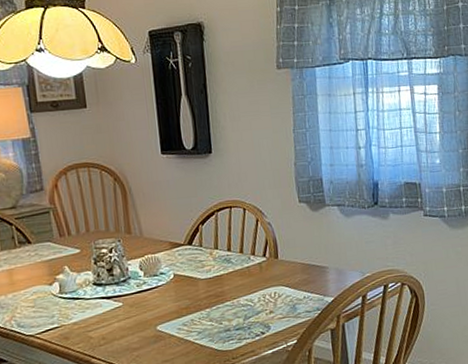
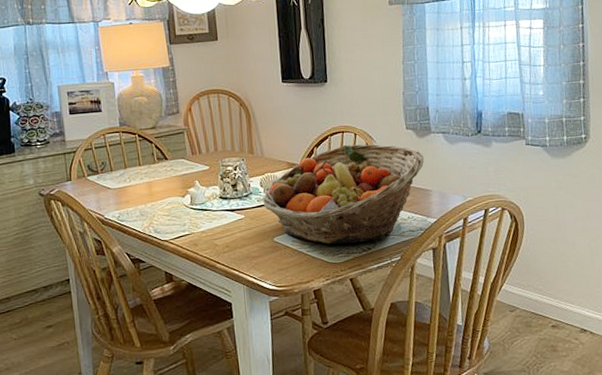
fruit basket: none [142,219,320,331] -> present [262,144,425,244]

